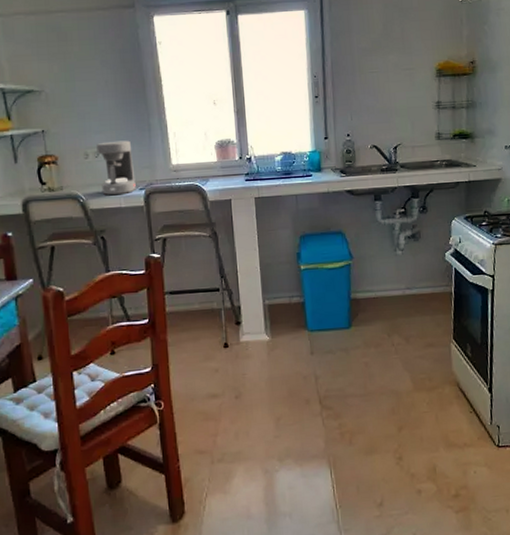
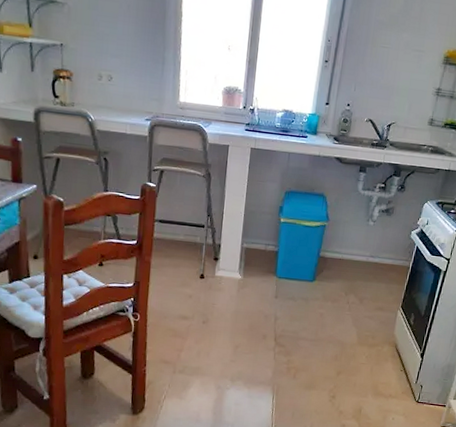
coffee maker: present [96,140,136,195] -> none [110,67,144,121]

